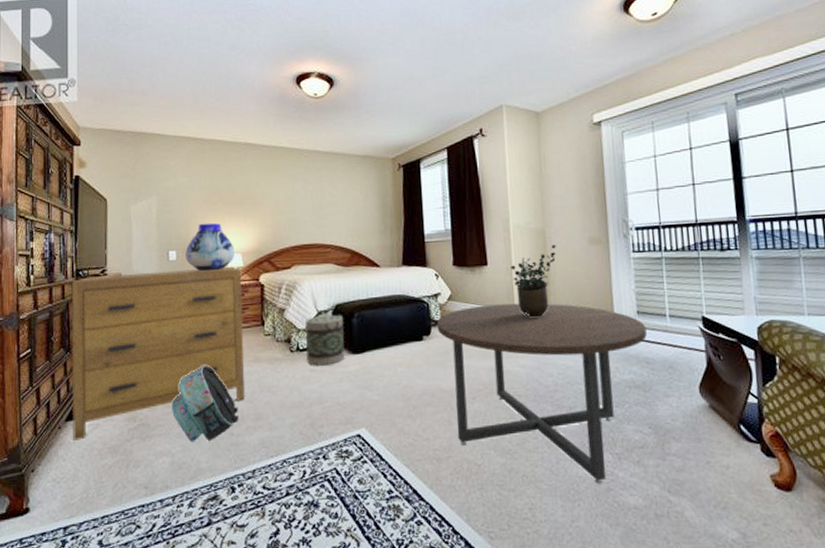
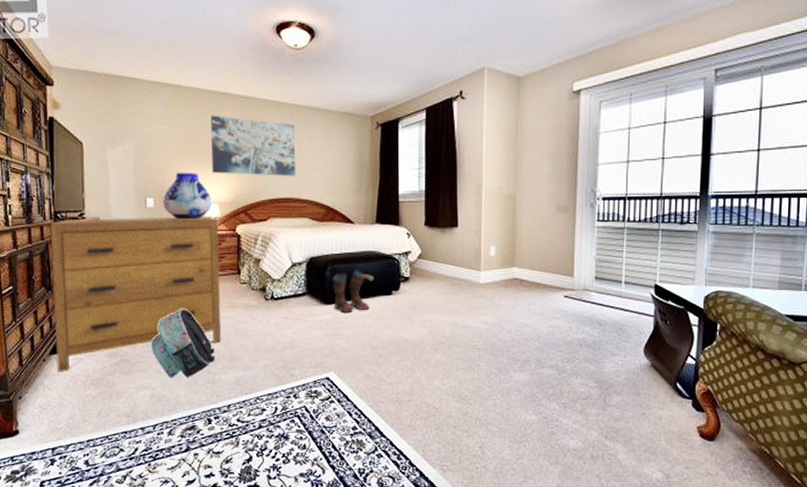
wall art: none [233,165,318,223] -> present [211,115,296,176]
basket: present [305,314,345,366] -> none [280,267,317,314]
boots: none [359,314,404,362] -> present [332,269,374,313]
coffee table: present [436,303,647,484] -> none [406,264,602,428]
potted plant: present [511,245,557,318] -> none [480,211,525,278]

